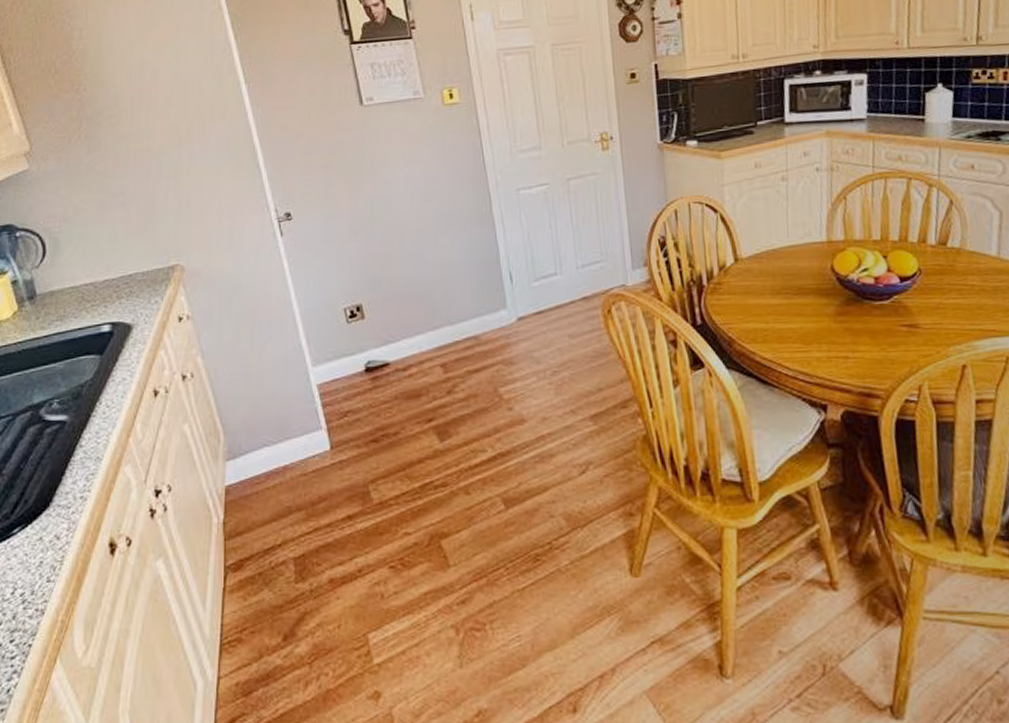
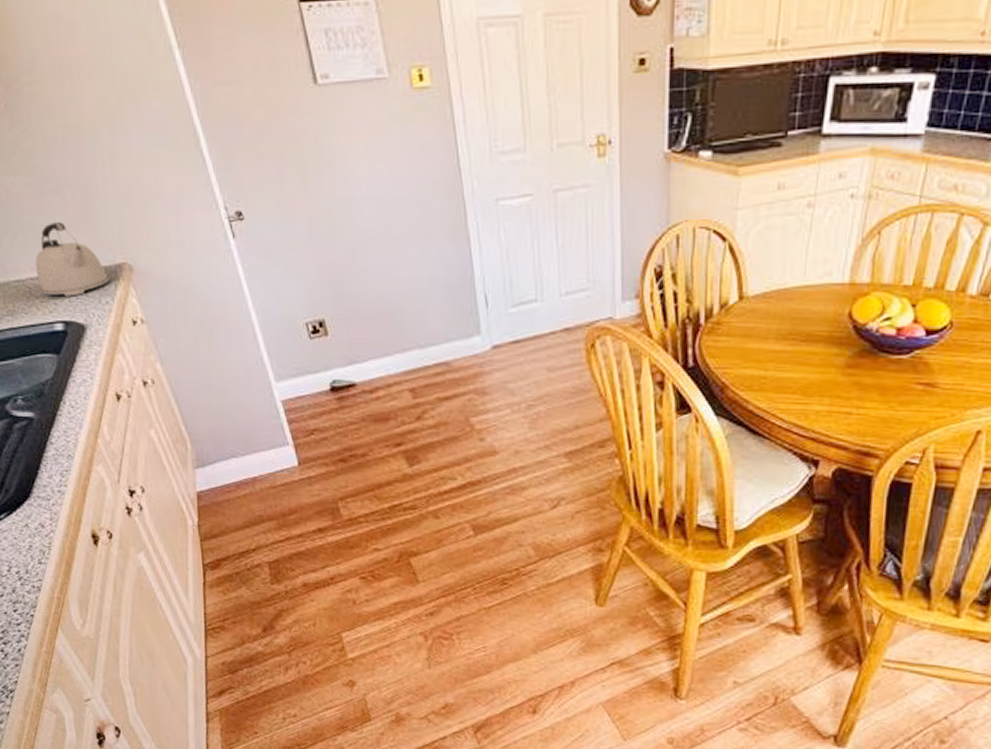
kettle: none [91,232,161,299] -> present [35,222,110,297]

